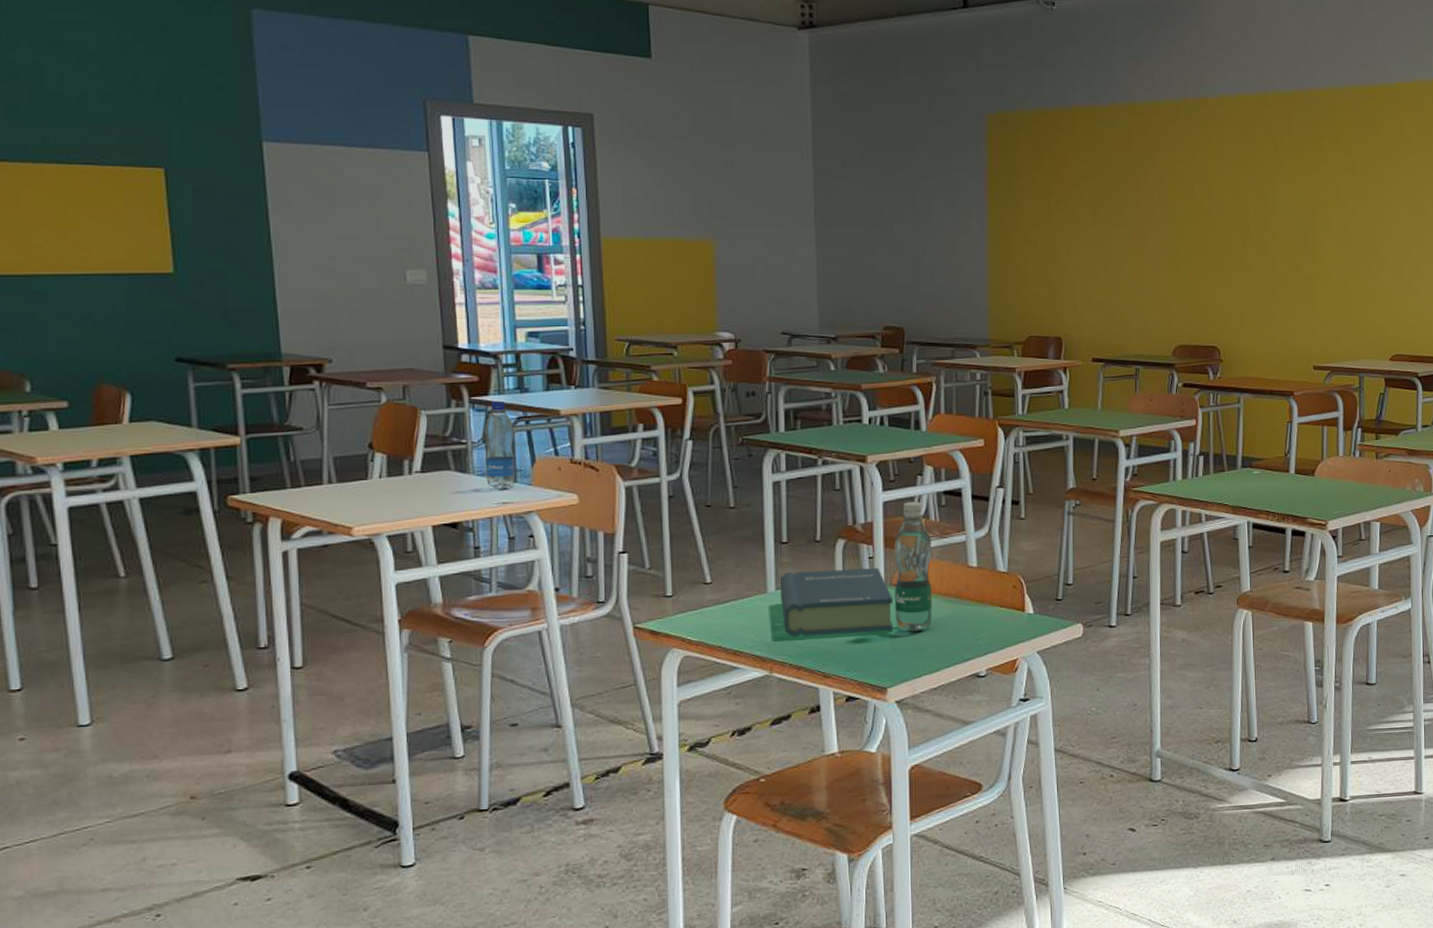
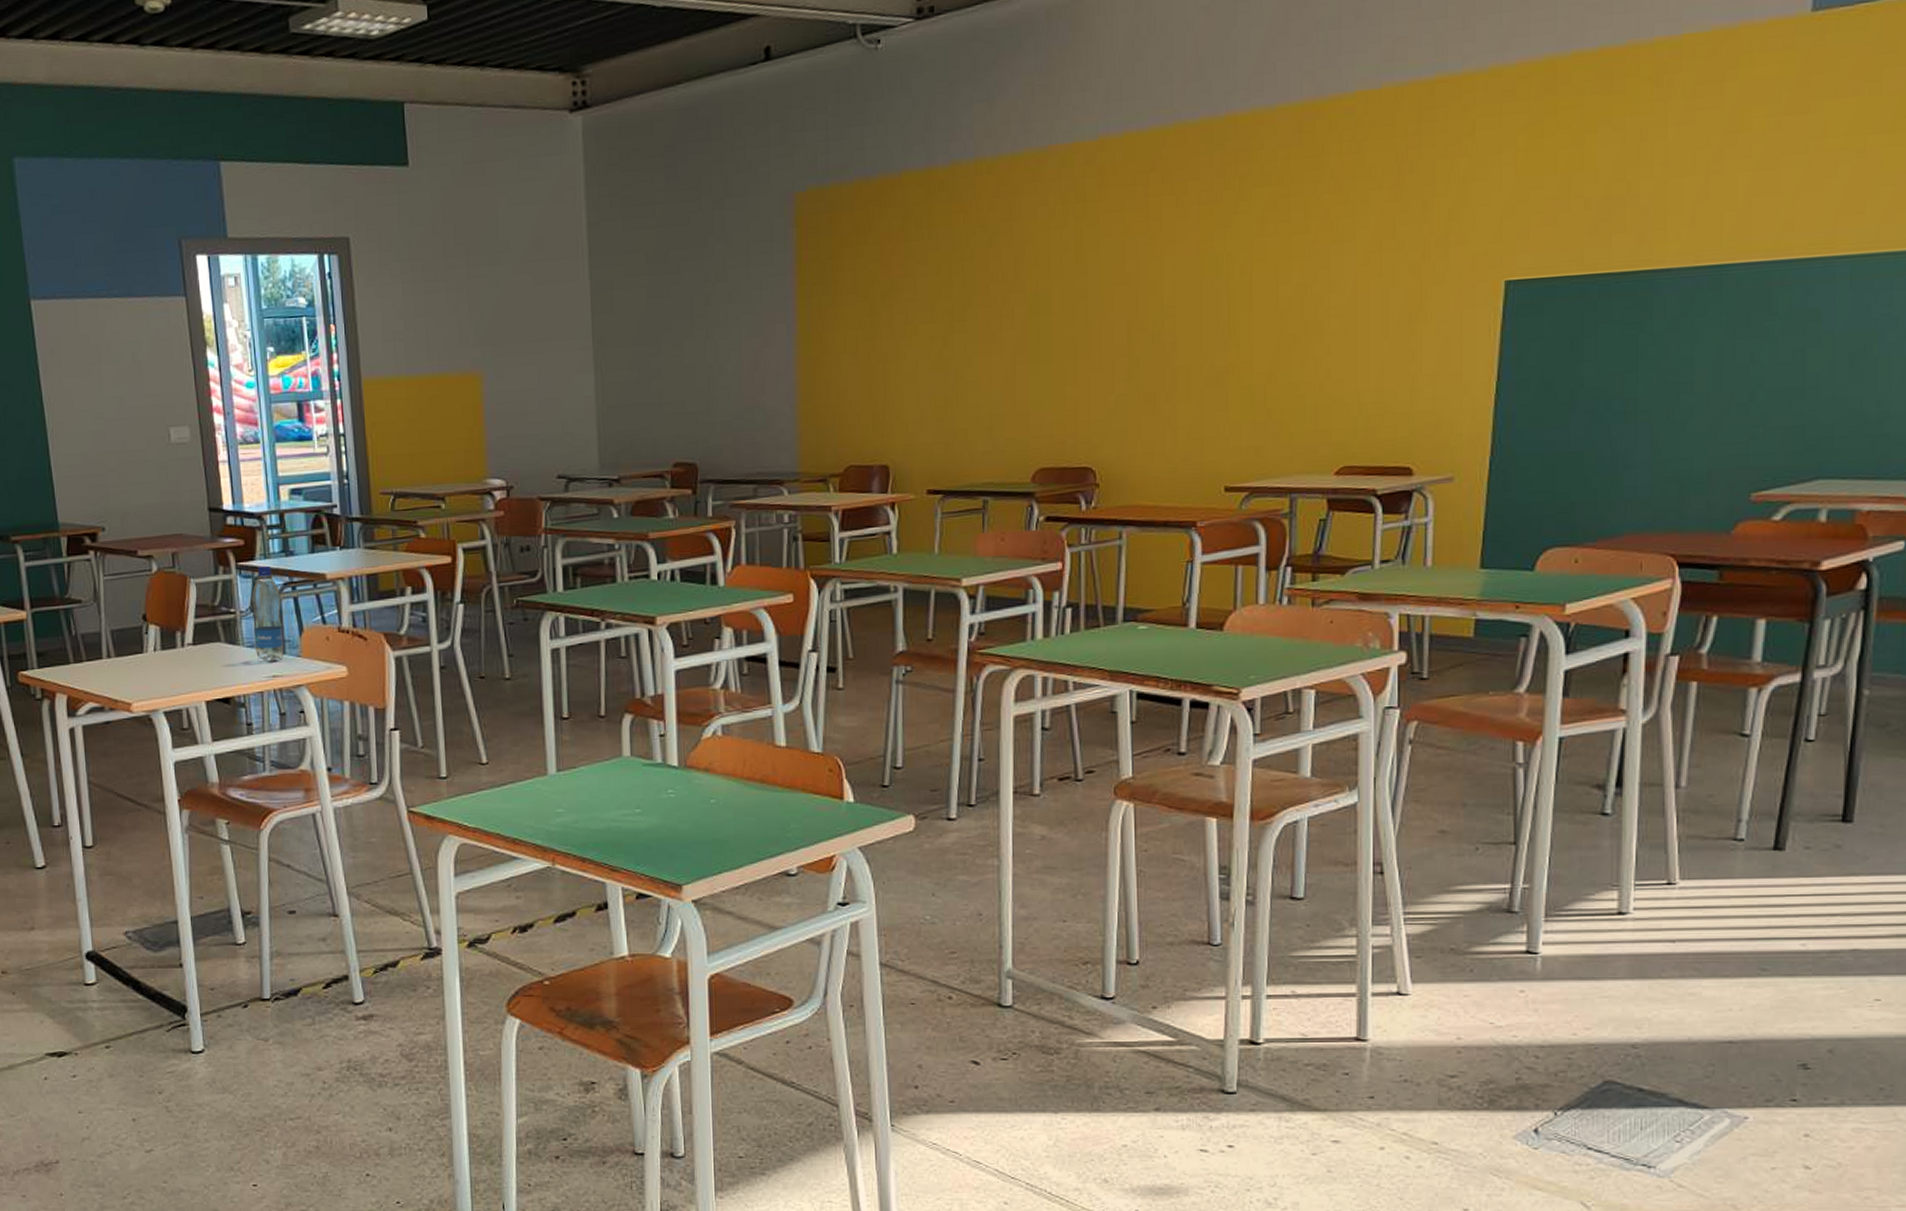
hardback book: present [779,568,893,637] -> none [560,747,689,825]
bottle: present [894,502,933,632] -> none [688,670,734,822]

